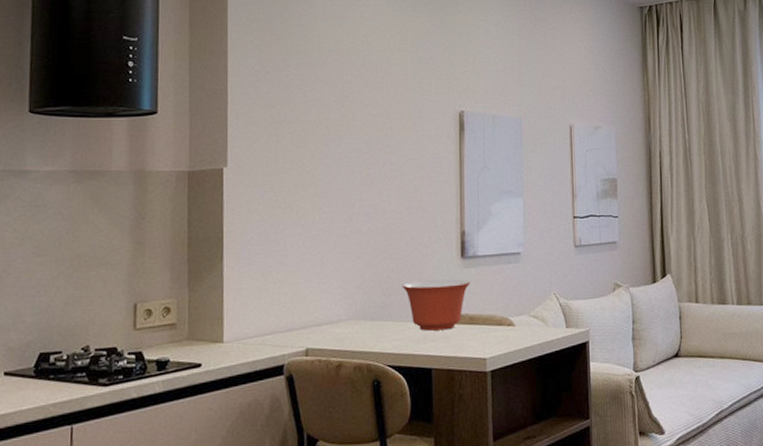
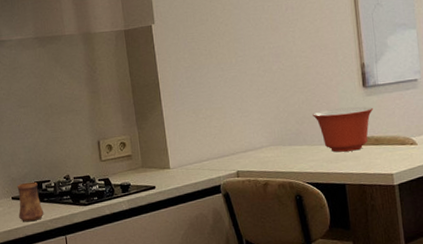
cup: none [10,352,47,406] -> present [17,181,44,222]

